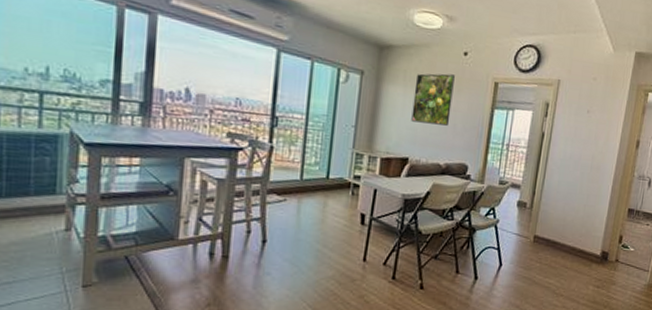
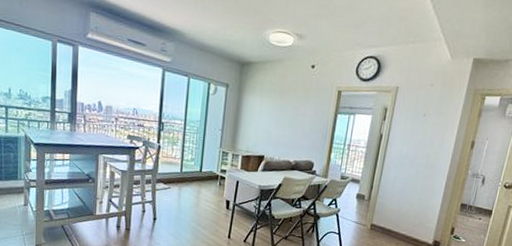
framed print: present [411,73,455,126] -> none [266,84,303,129]

